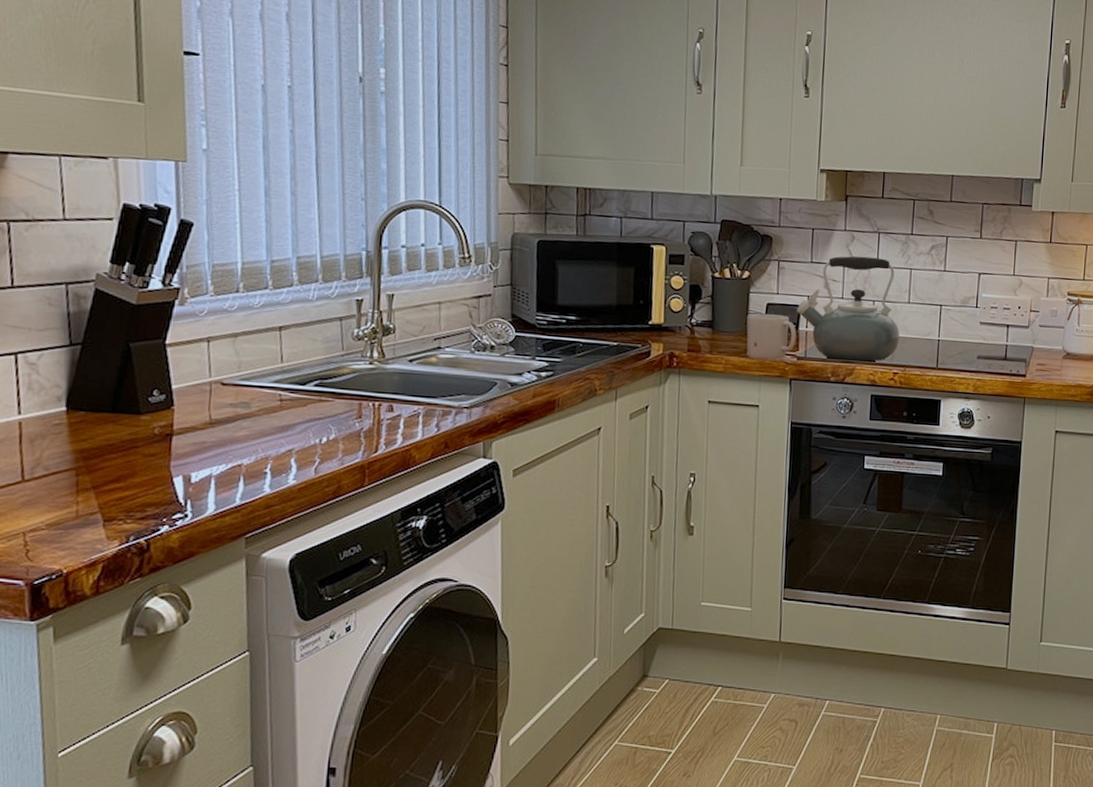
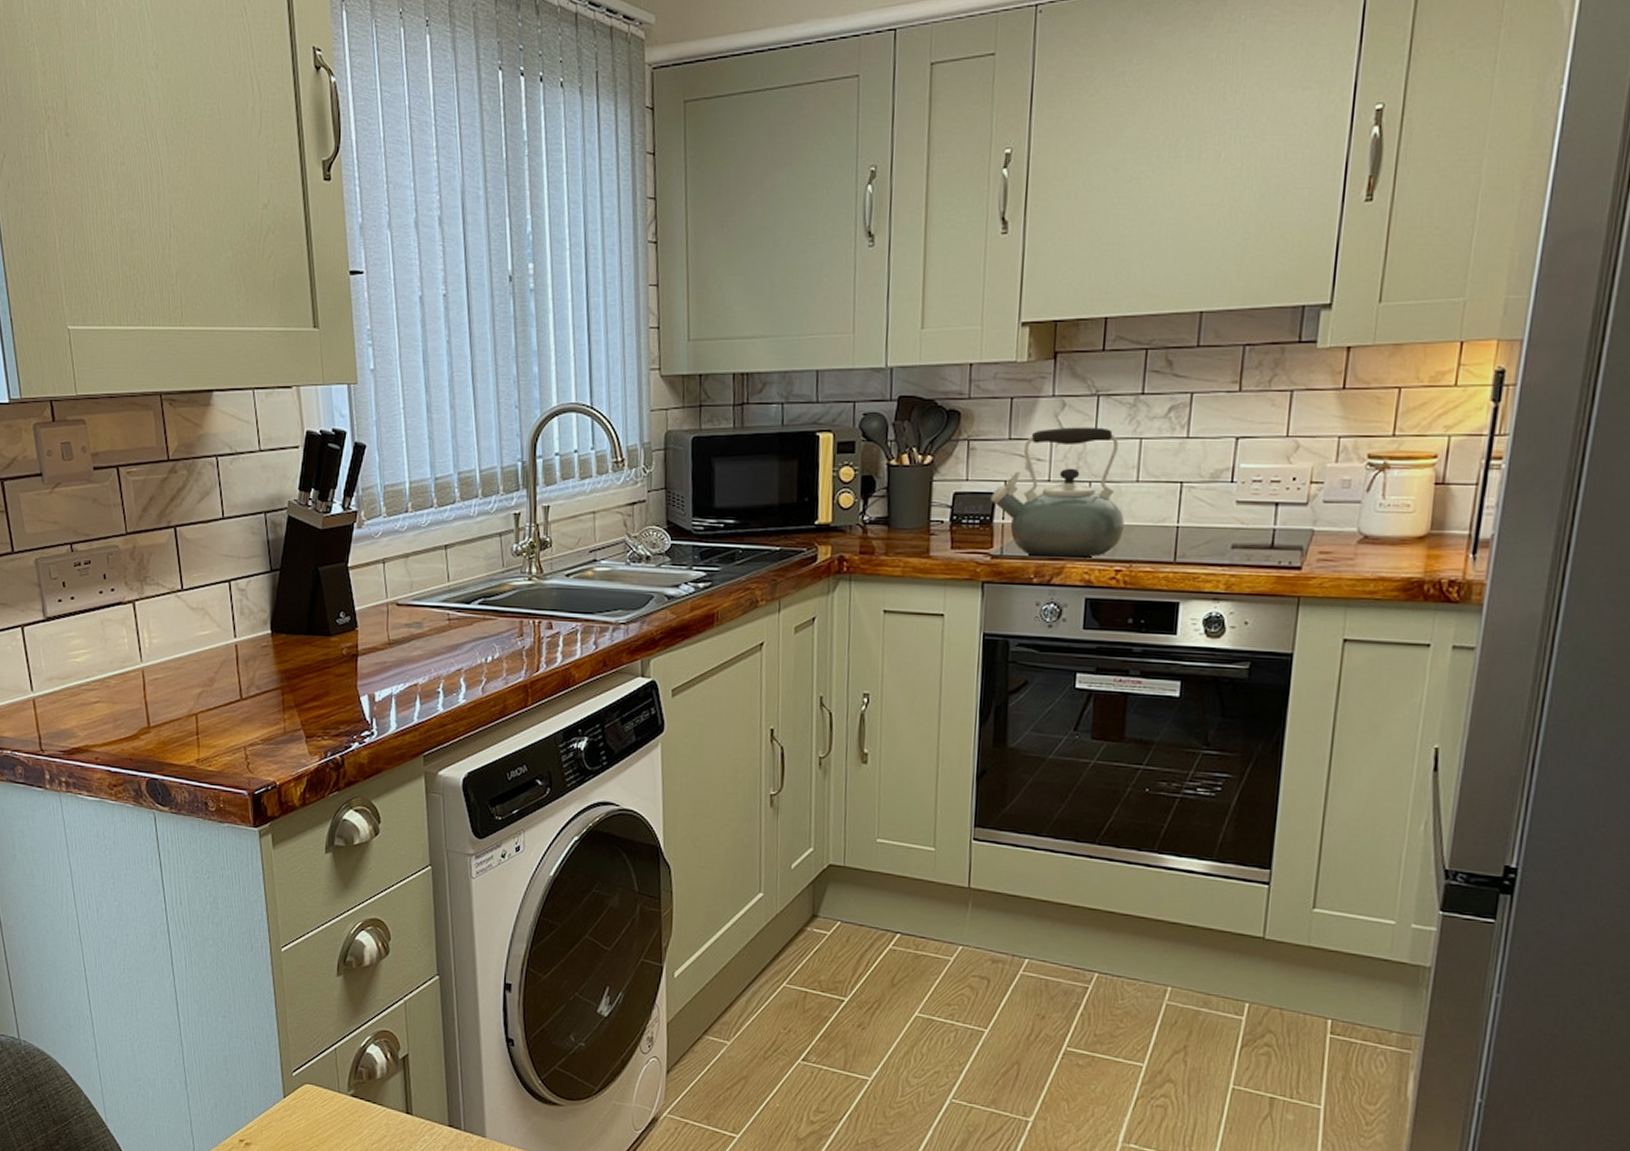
mug: present [746,313,797,360] -> none [928,505,991,560]

